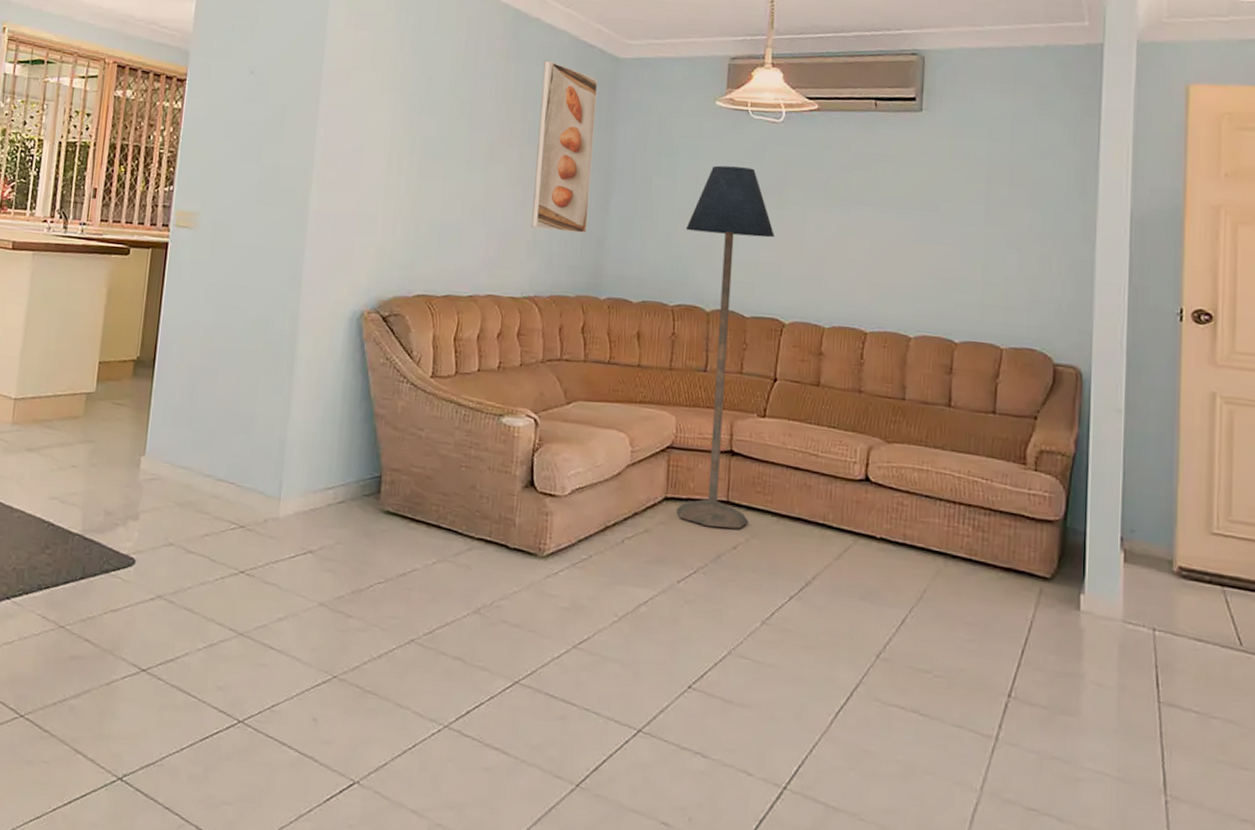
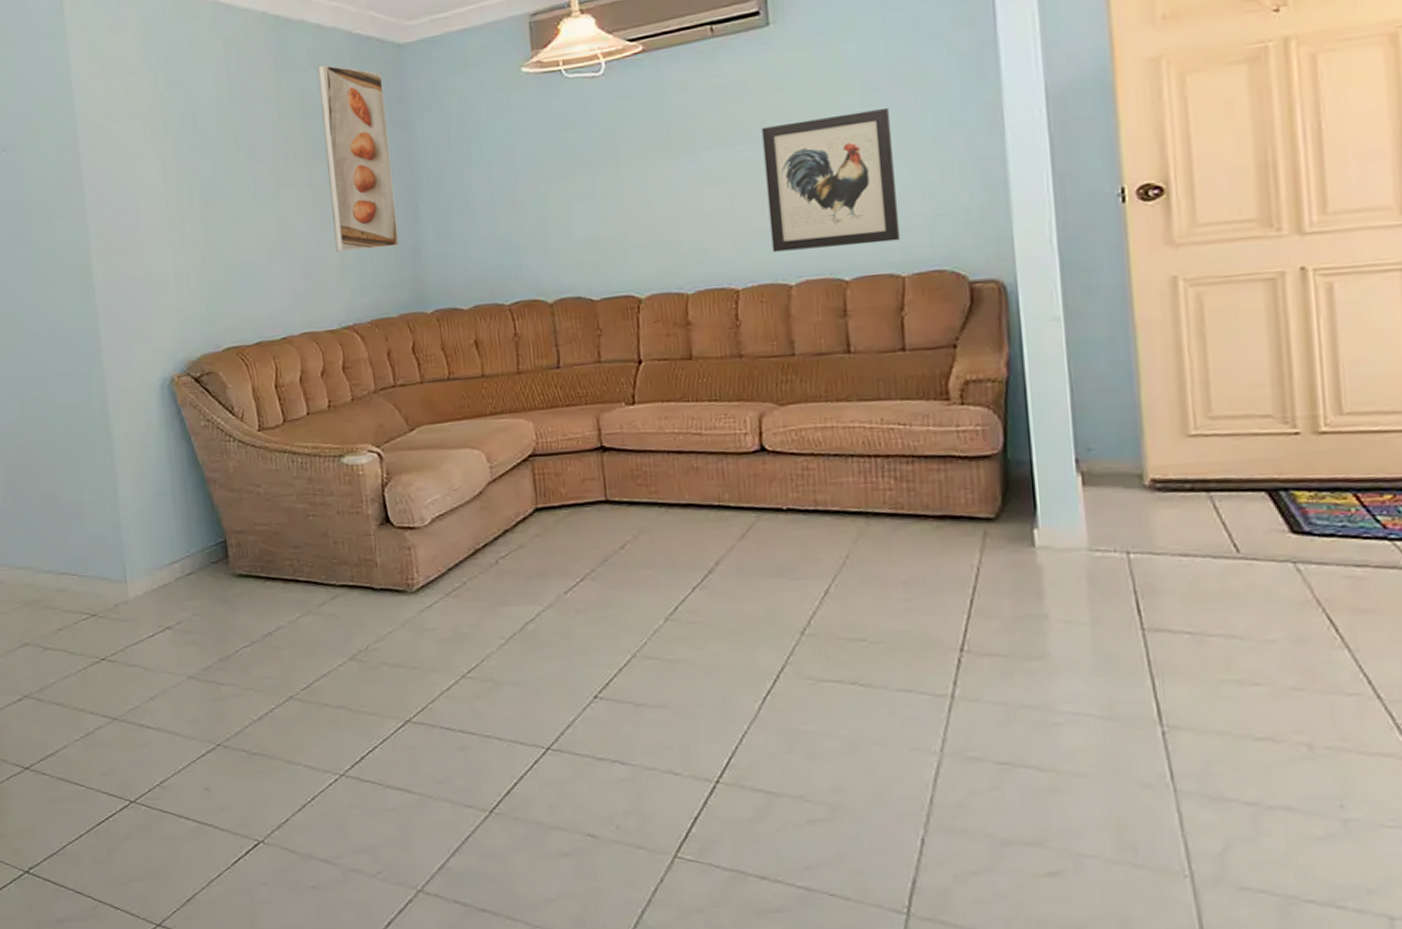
floor lamp: present [676,165,775,529] -> none [510,134,633,531]
wall art: none [899,196,1008,317] -> present [761,108,901,253]

